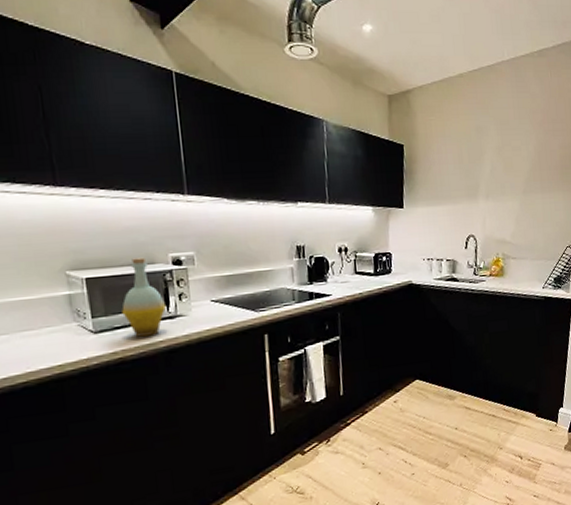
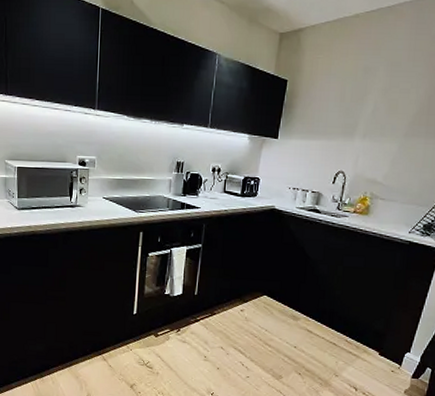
bottle: present [121,257,166,337] -> none [38,156,69,218]

